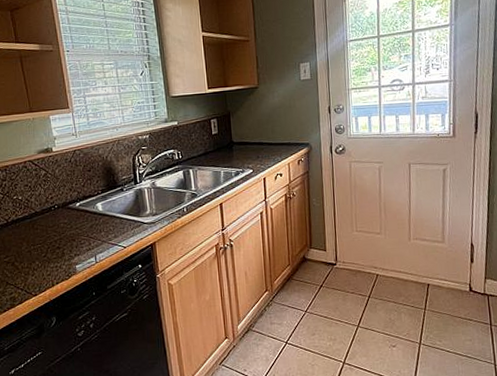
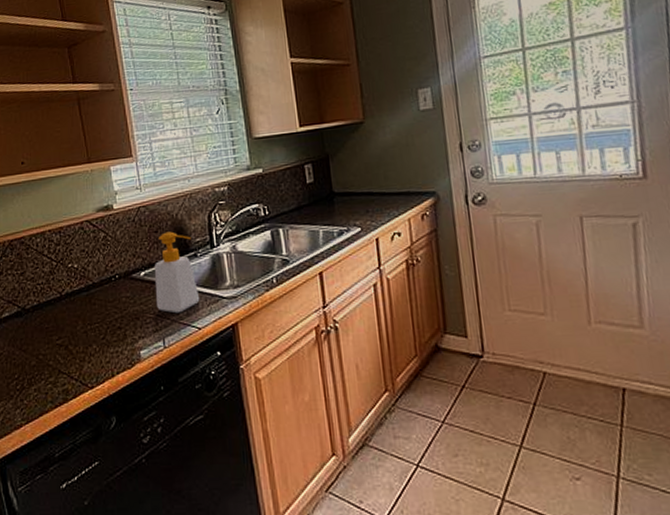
soap bottle: none [88,170,125,236] -> present [155,231,200,314]

